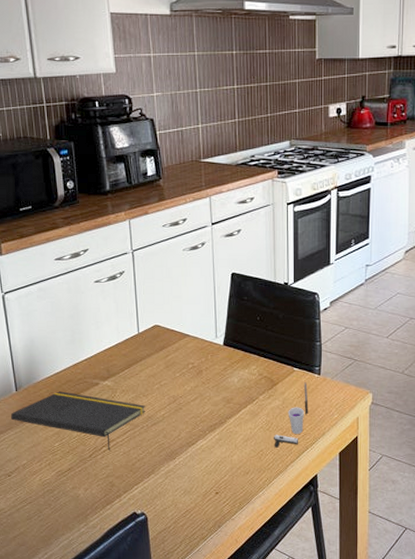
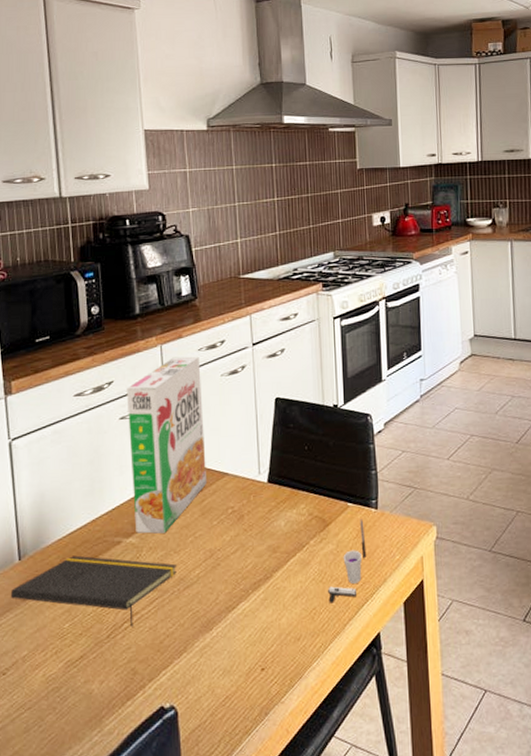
cereal box: none [100,231,171,380] -> present [127,356,208,534]

